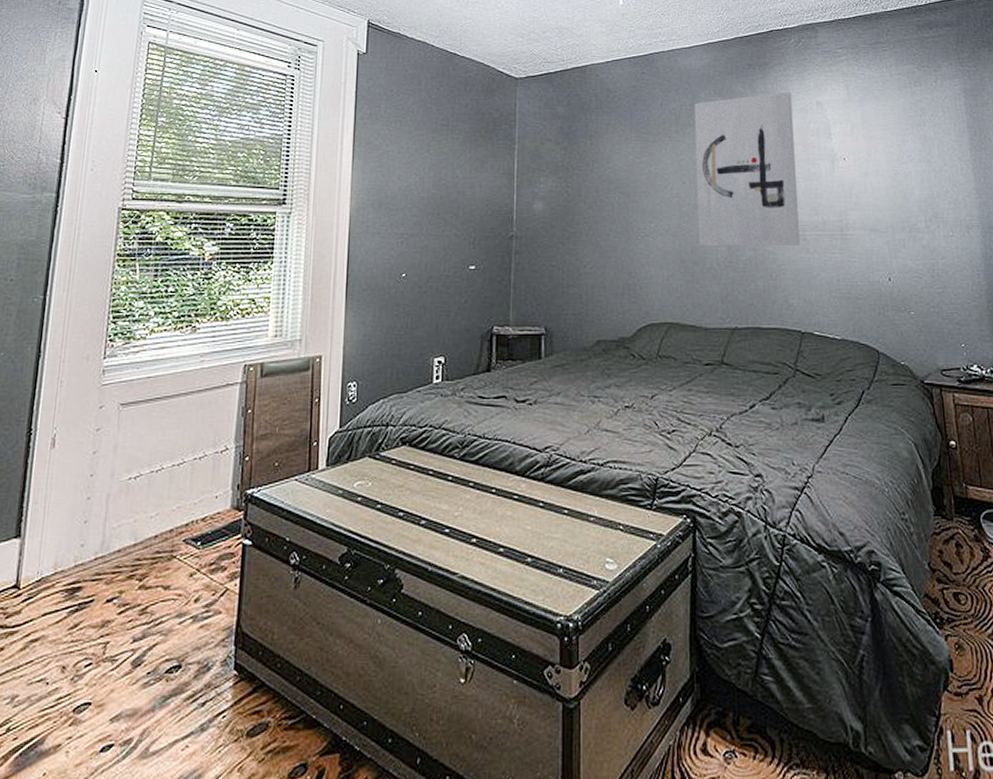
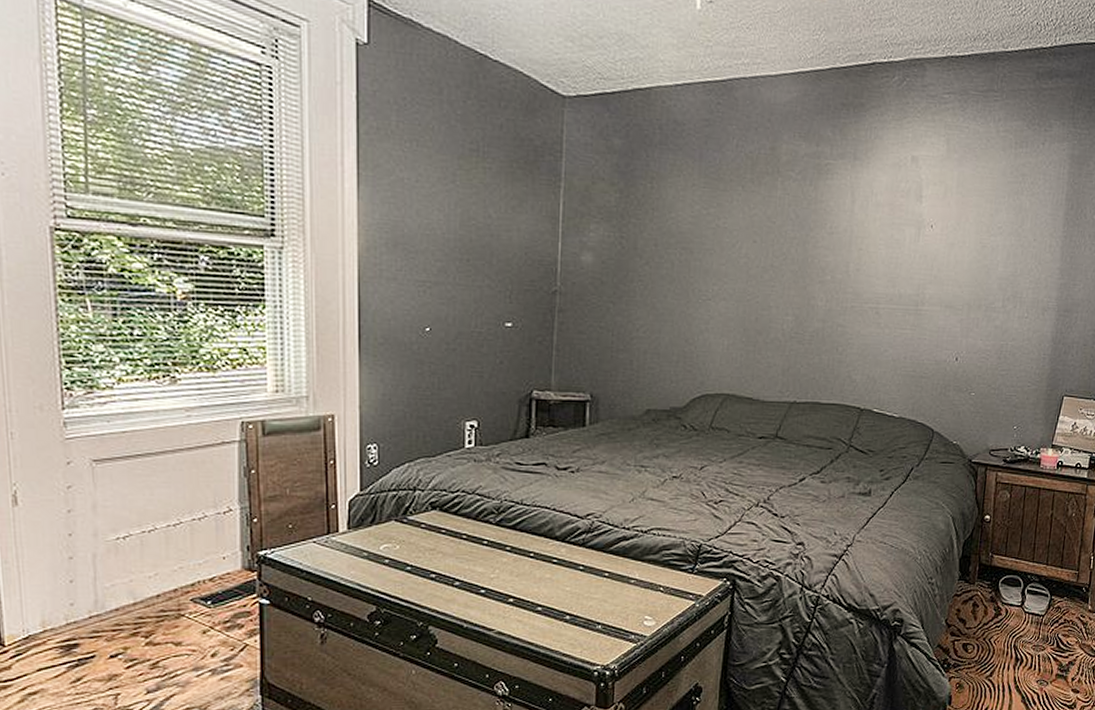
wall art: present [694,91,800,247] -> none [764,141,886,319]

